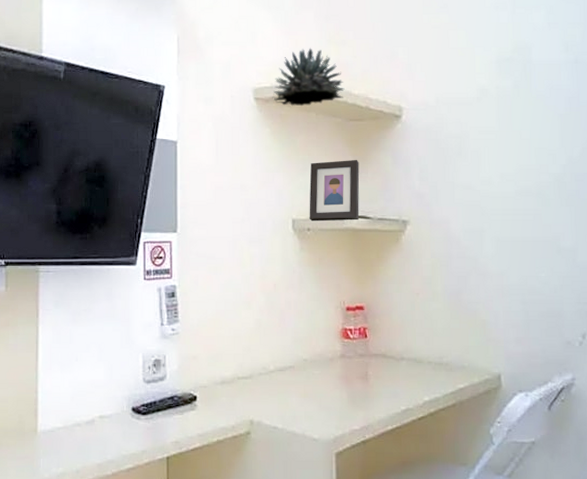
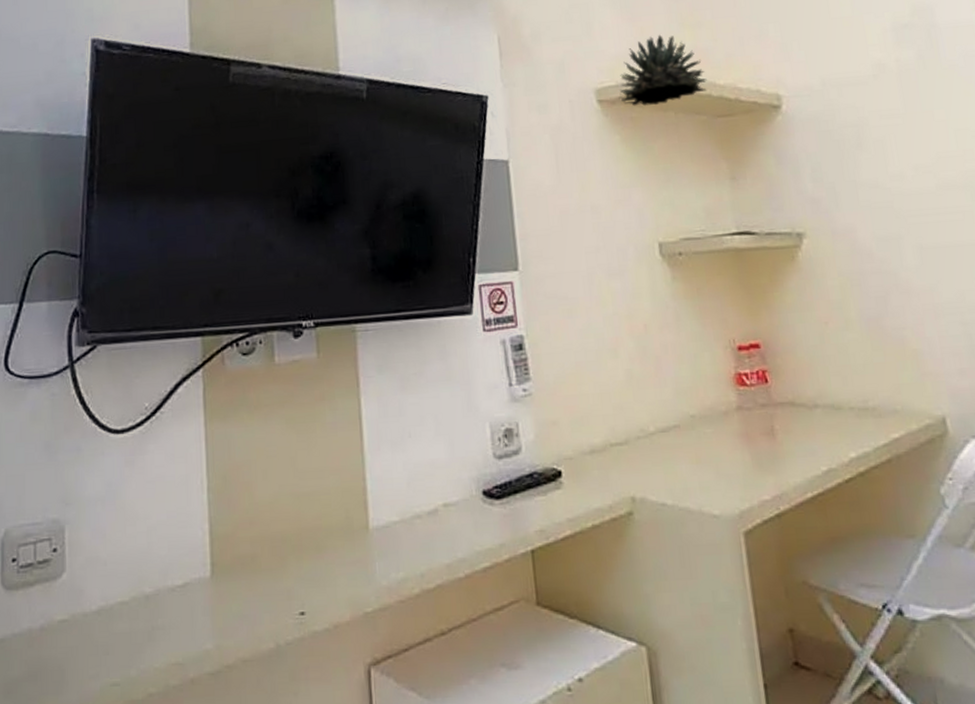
picture frame: present [309,159,360,222] -> none [674,163,742,244]

